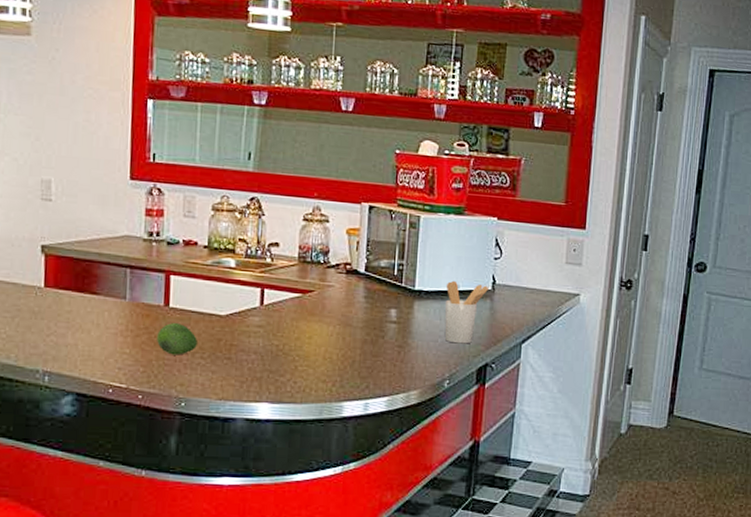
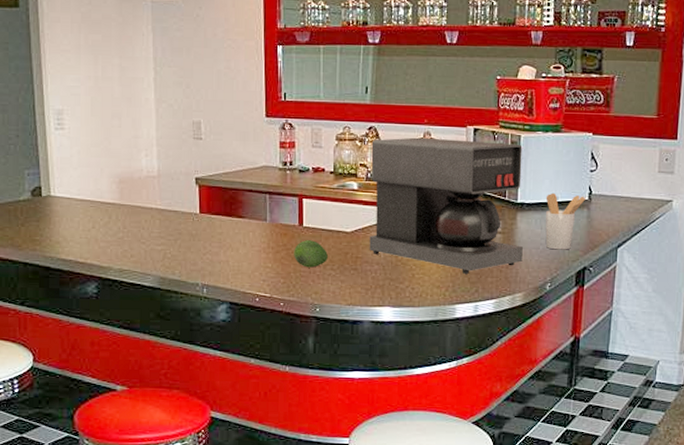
coffee maker: none [246,211,422,369] -> present [369,137,523,275]

